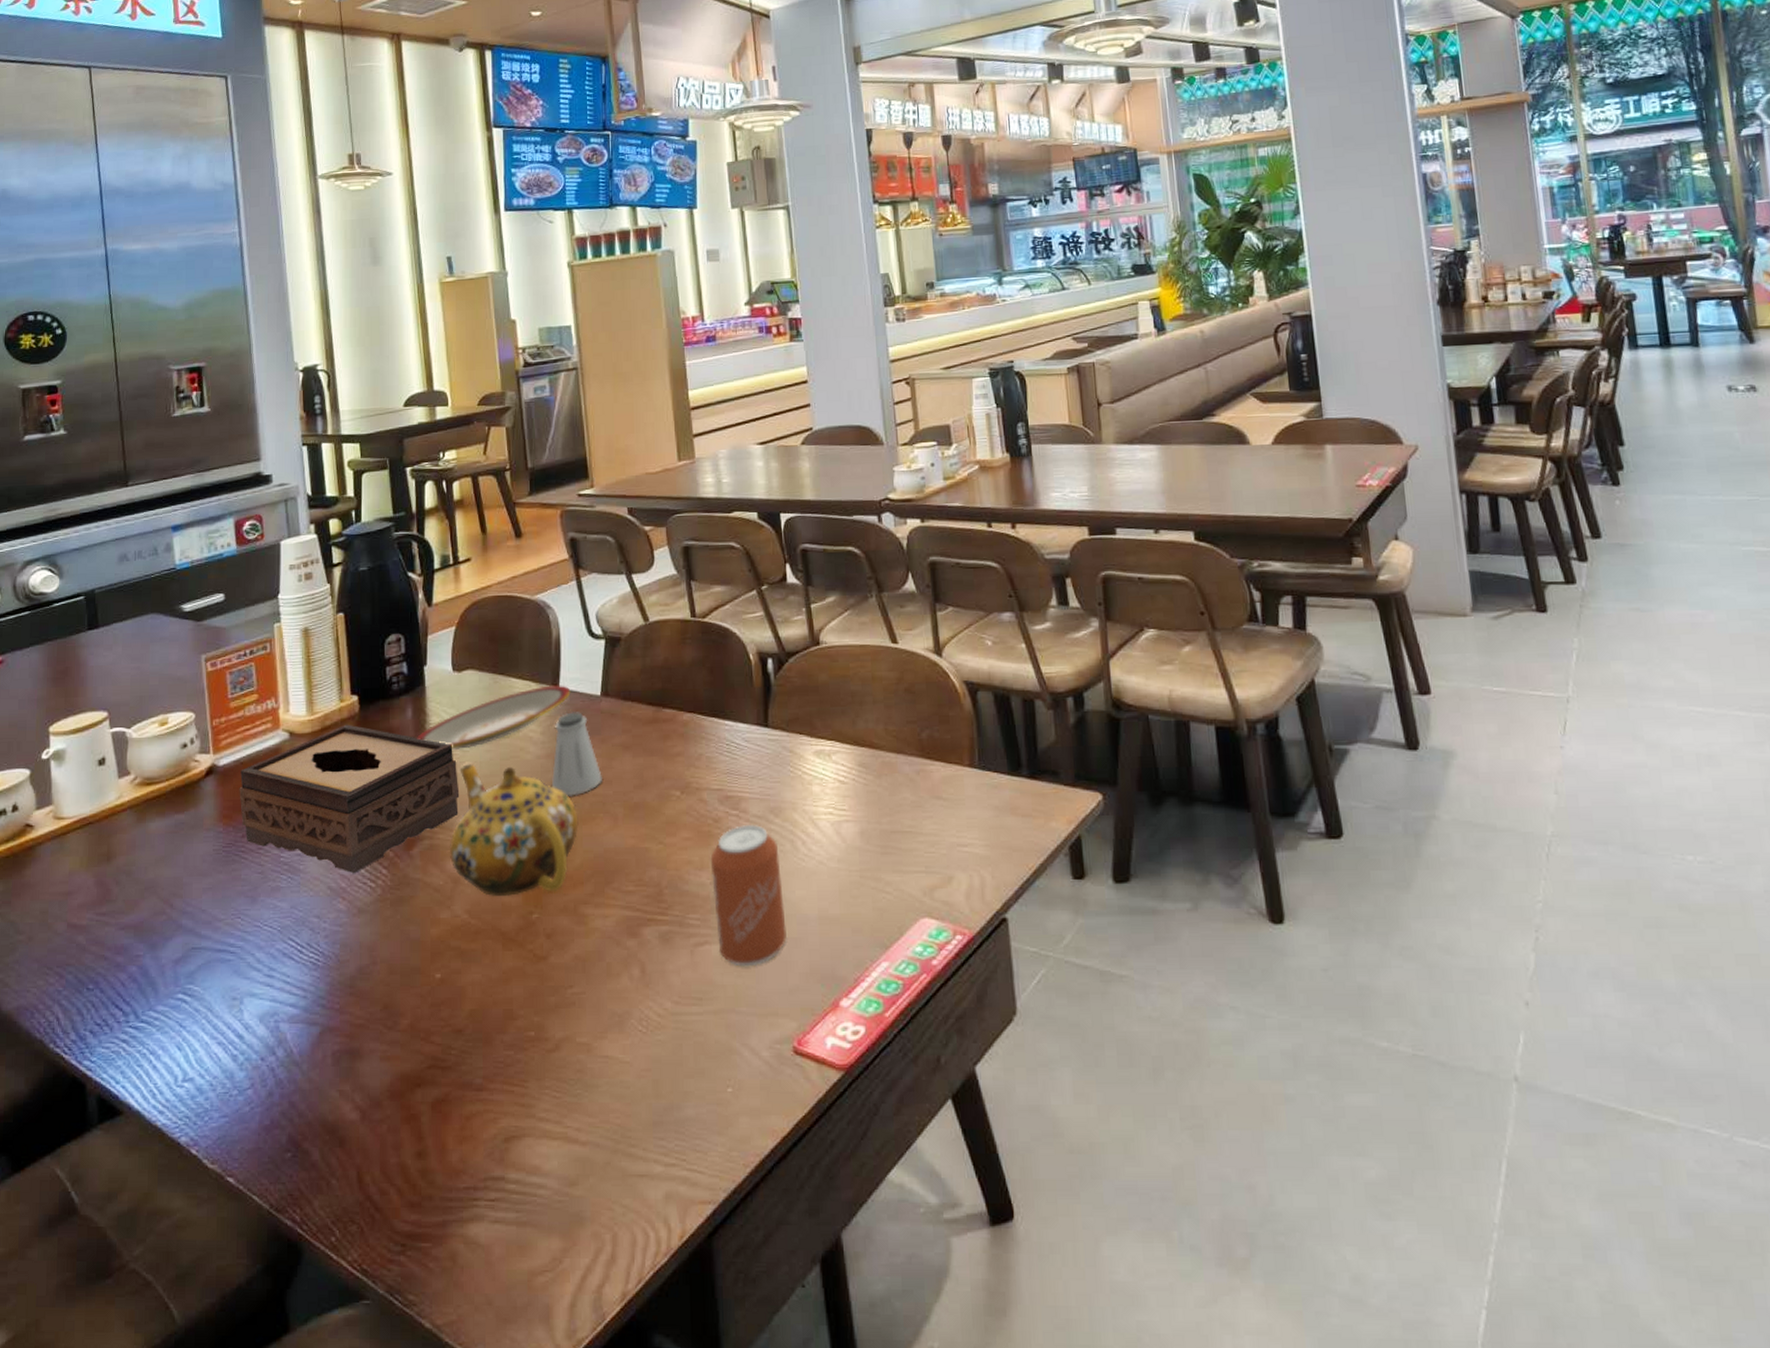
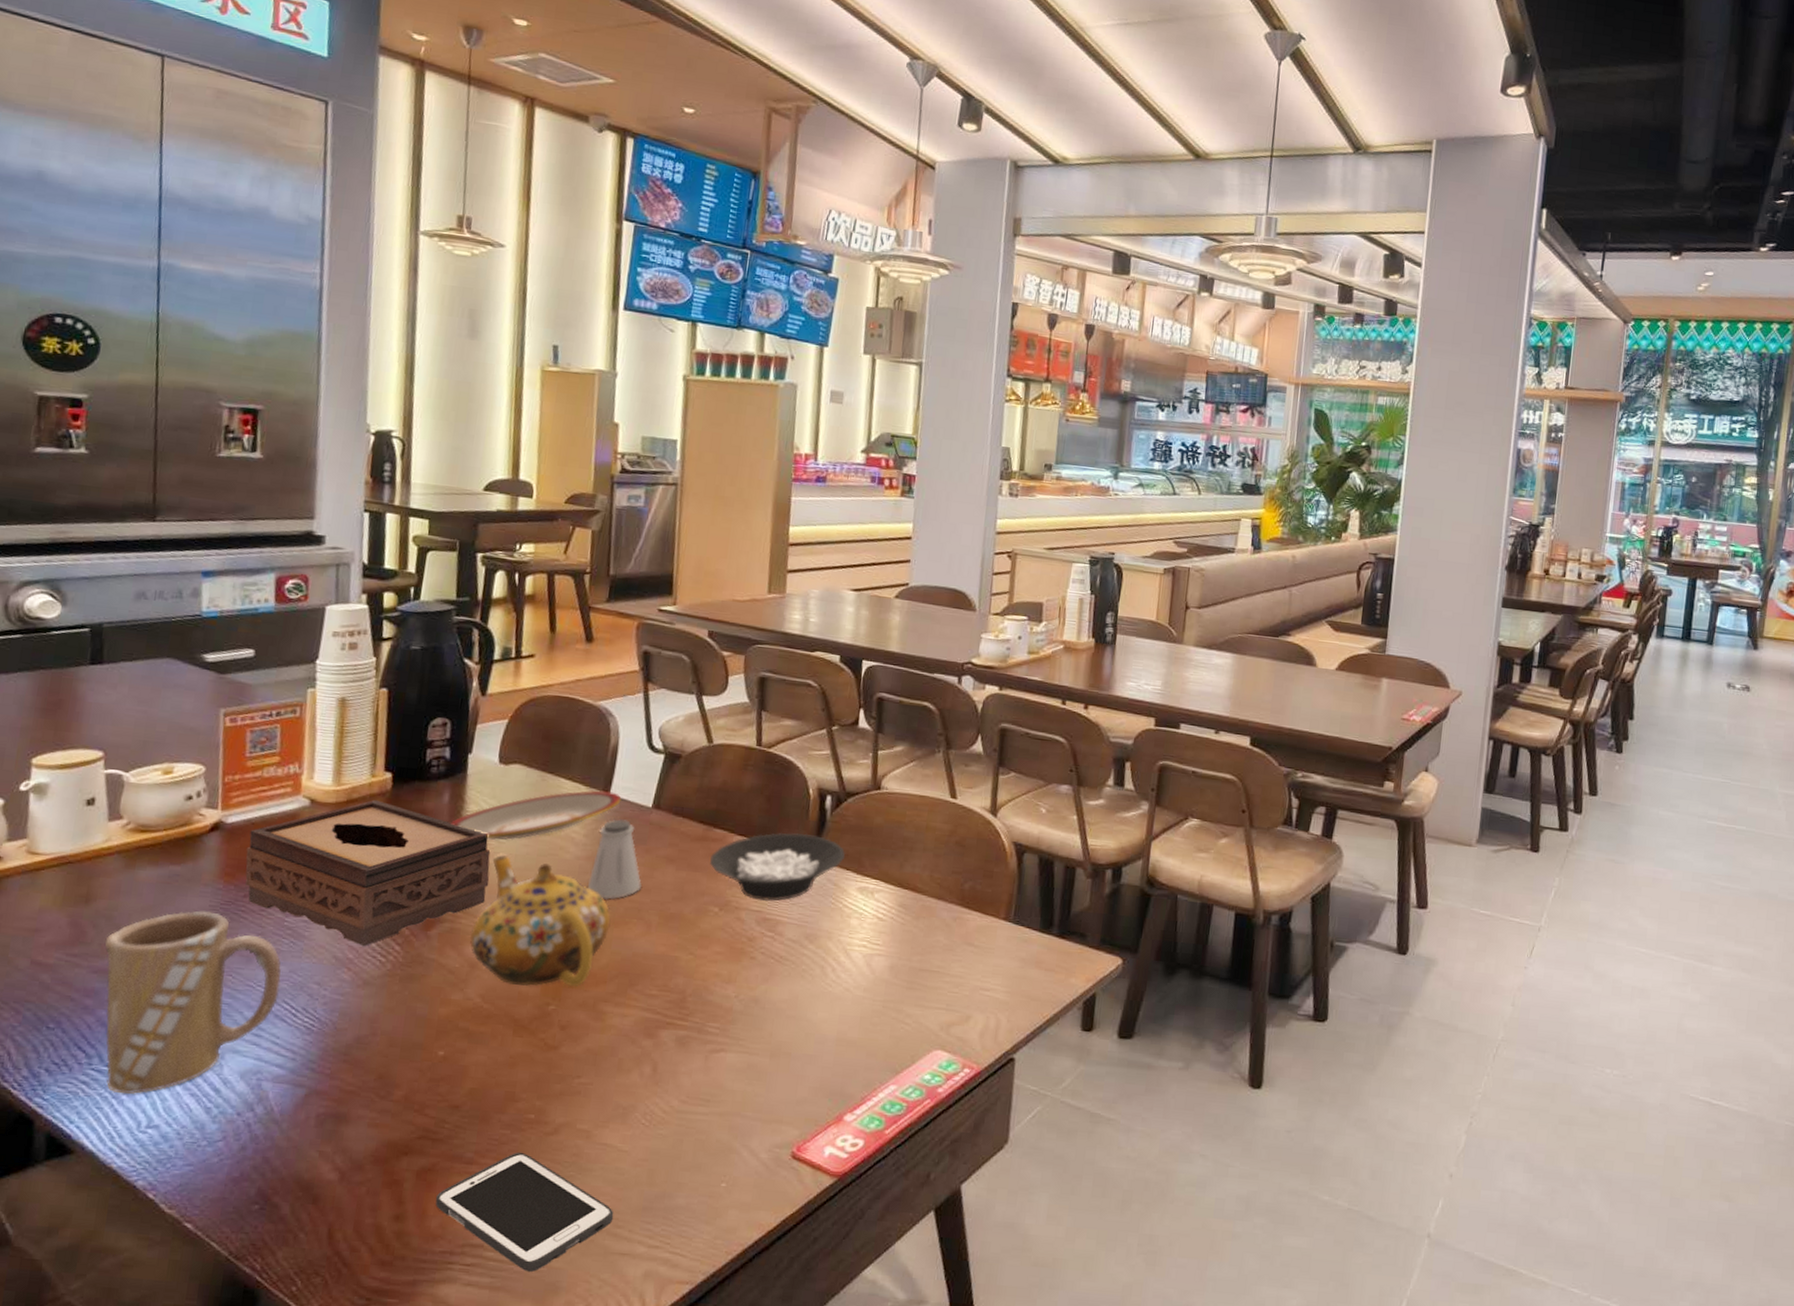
mug: none [127,856,284,1049] -> present [104,910,281,1094]
cell phone: none [453,1073,626,1204] -> present [435,1152,614,1273]
cereal bowl: none [664,701,796,778] -> present [710,832,846,901]
can: present [710,825,788,967] -> none [734,947,808,1076]

